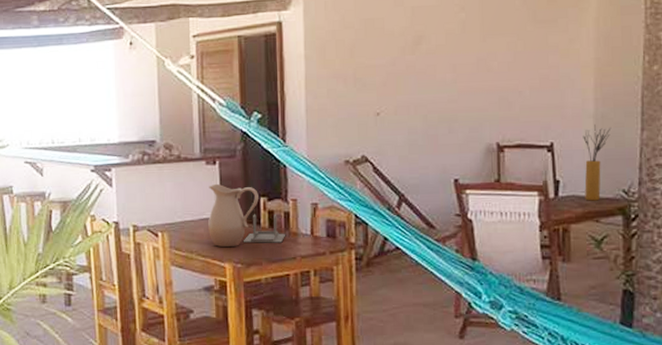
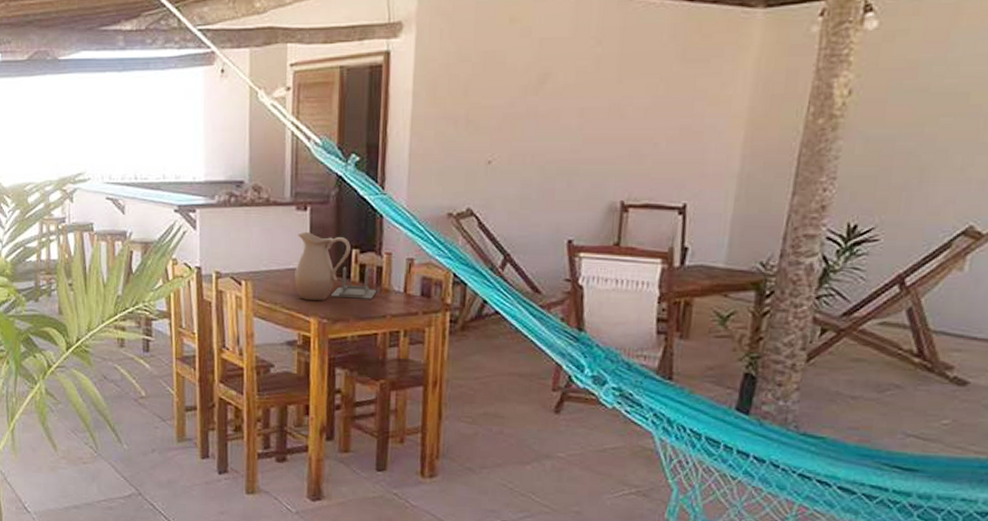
vase: present [583,125,611,201] -> none [715,185,757,273]

